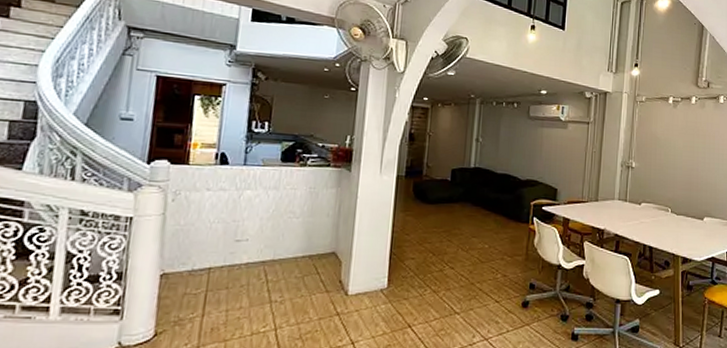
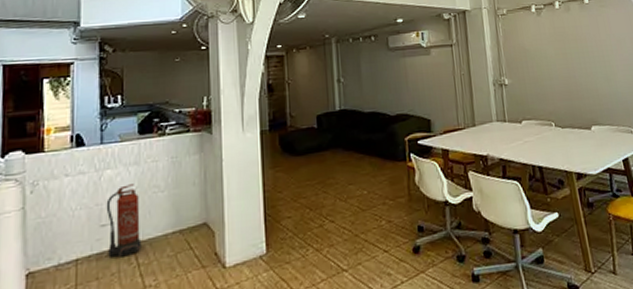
fire extinguisher: none [240,206,275,272] -> present [106,184,142,258]

